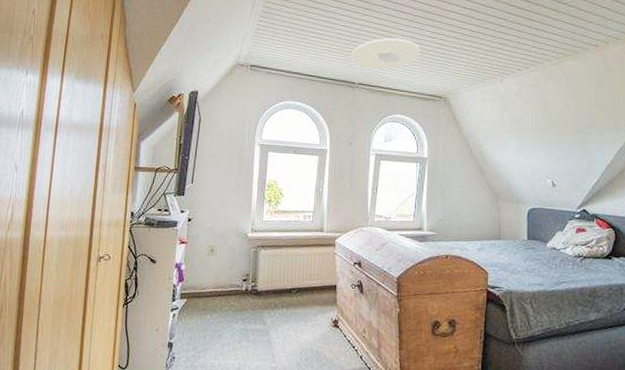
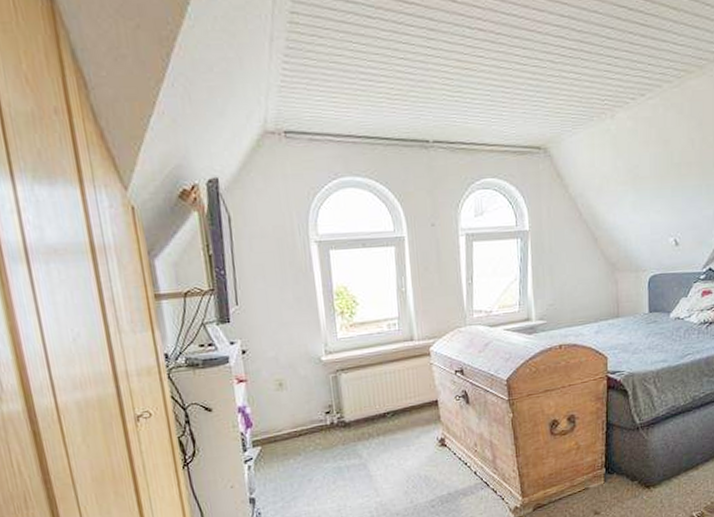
ceiling light: present [351,37,420,70] -> none [419,69,509,119]

